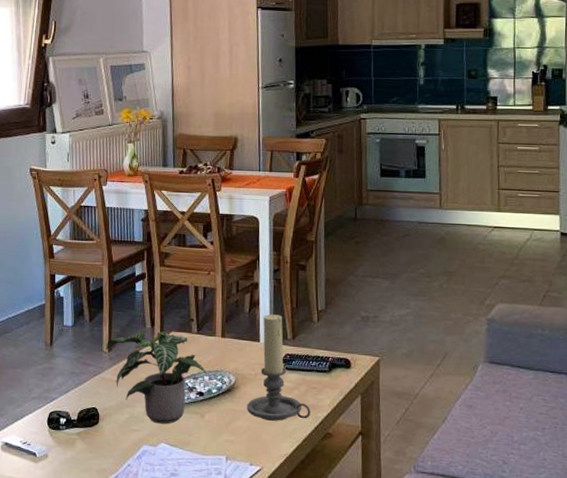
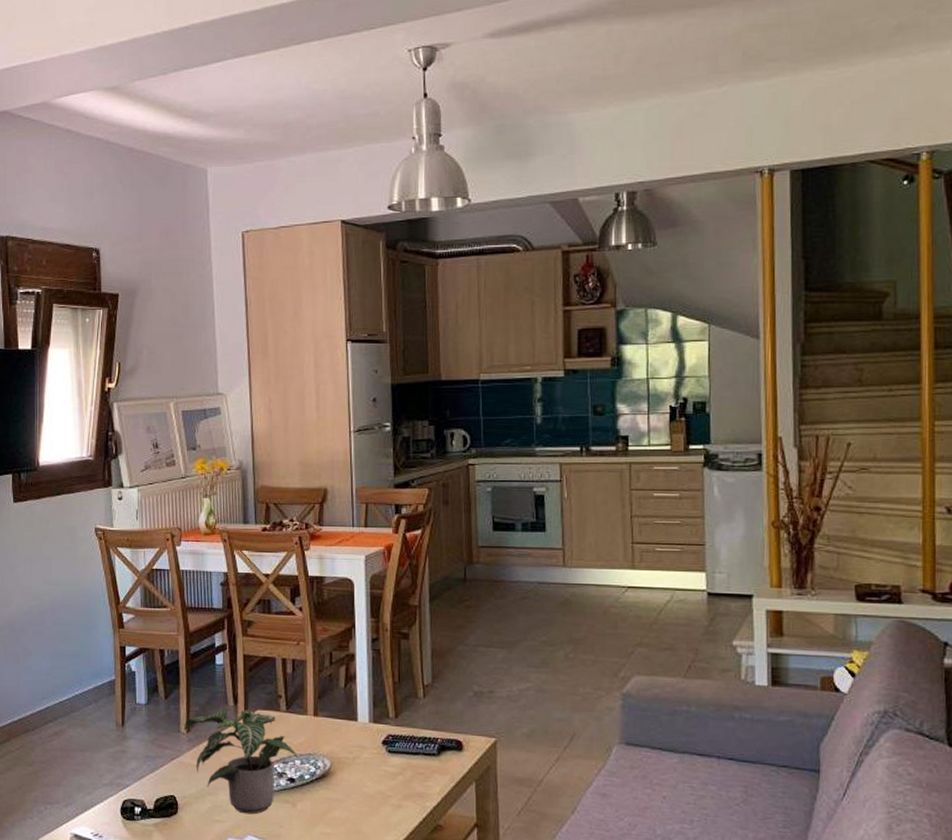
candle holder: present [247,314,310,421] -> none [344,689,417,811]

